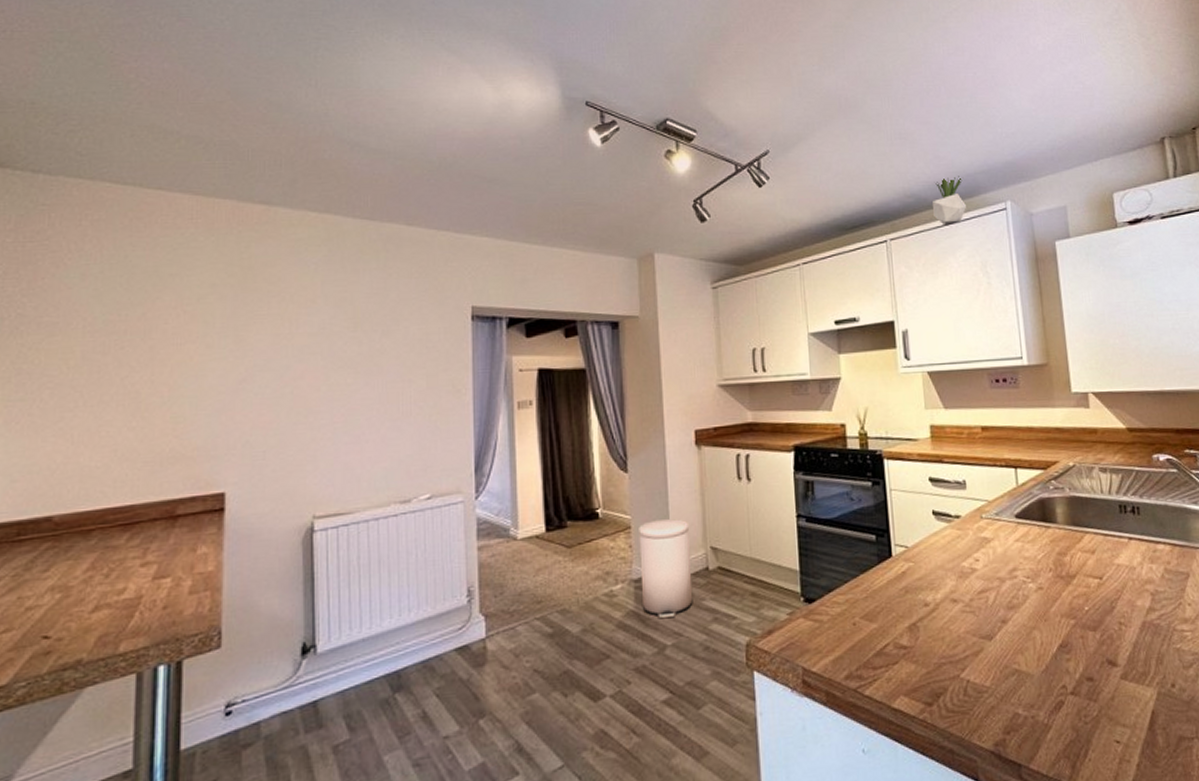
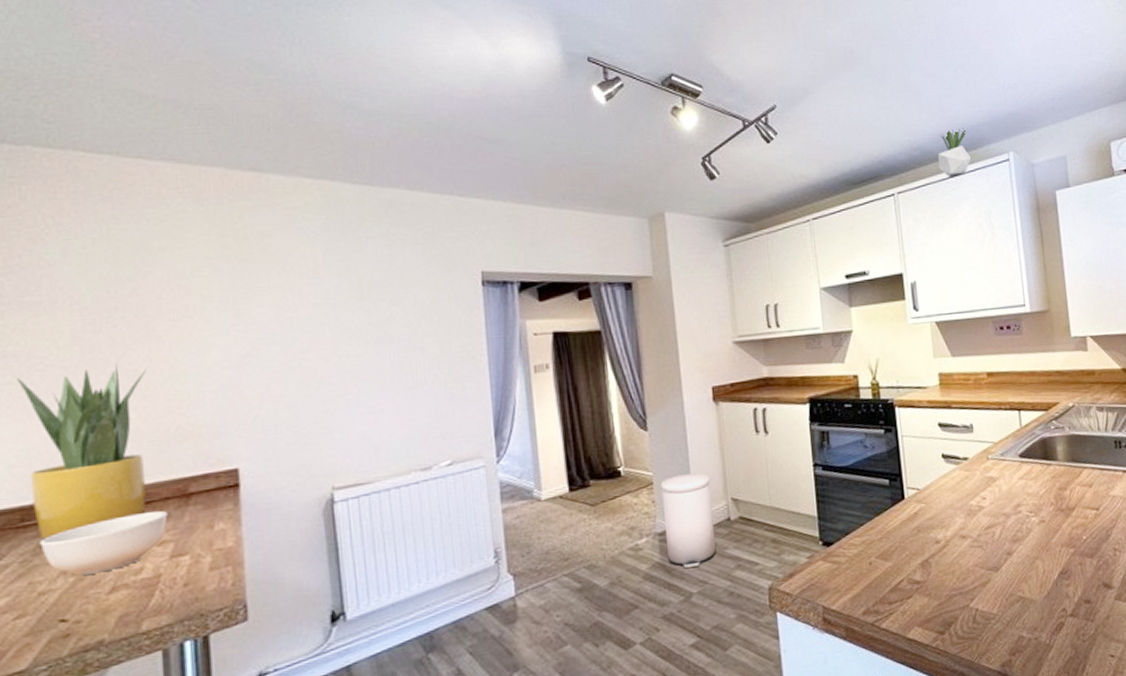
planter: none [28,384,147,555] -> present [17,363,147,540]
bowl: none [32,532,154,592] -> present [39,511,168,575]

